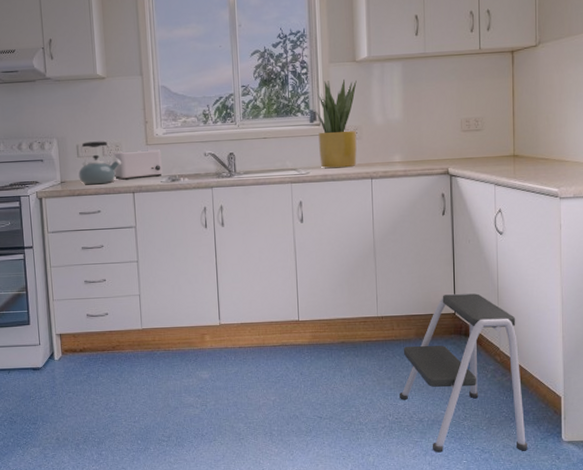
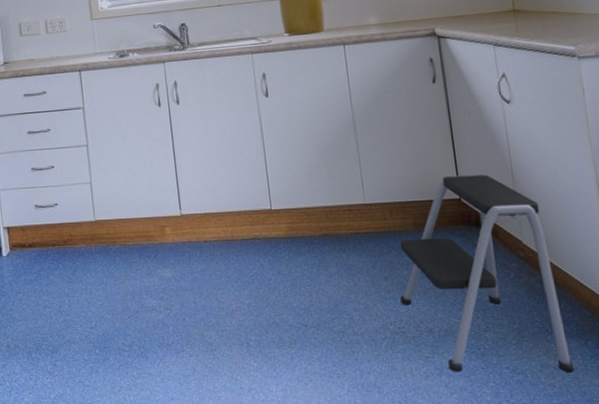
kettle: present [78,141,122,185] -> none [22,17,67,65]
toaster: present [112,149,162,181] -> none [56,23,110,59]

